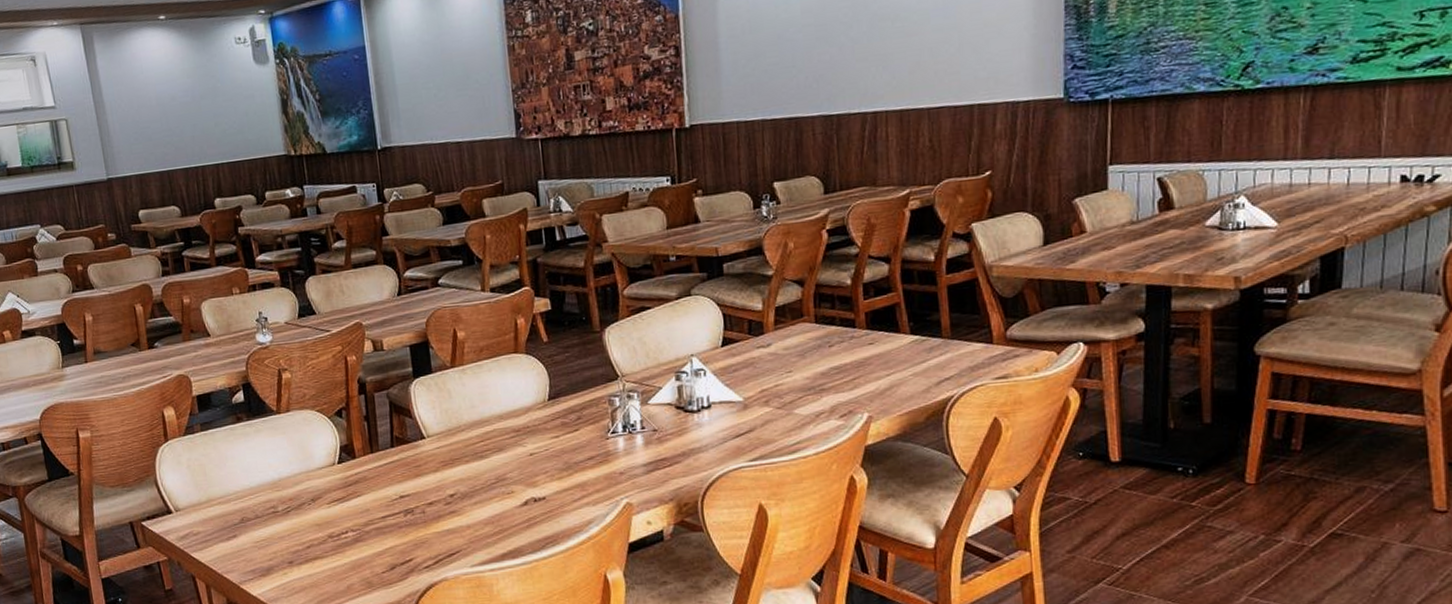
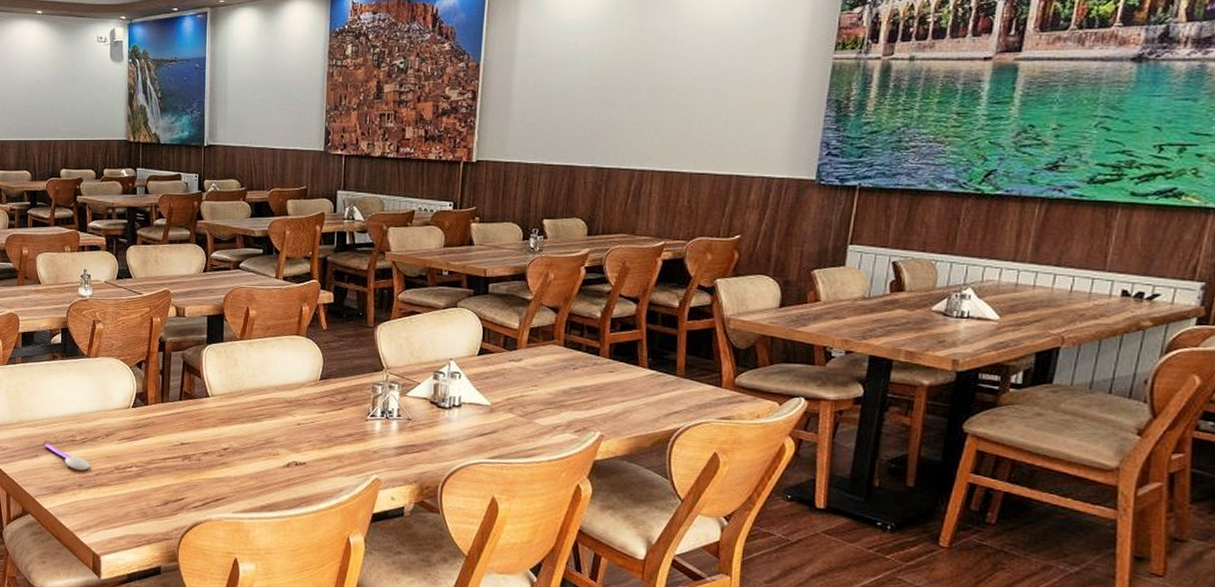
spoon: none [241,519,299,546] -> present [44,443,90,471]

